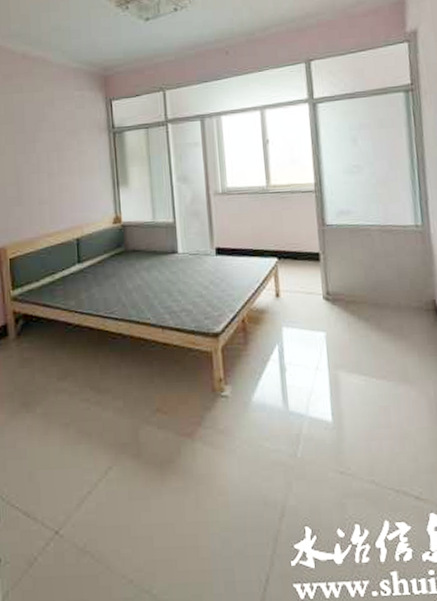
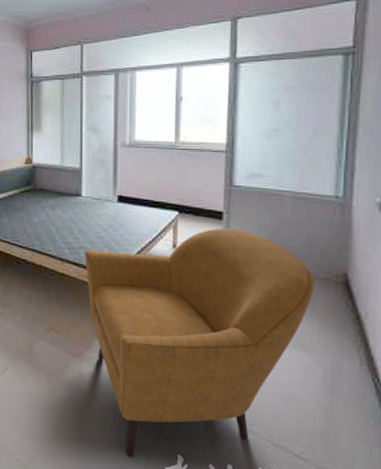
armchair: none [186,269,410,543] -> present [84,228,314,457]

